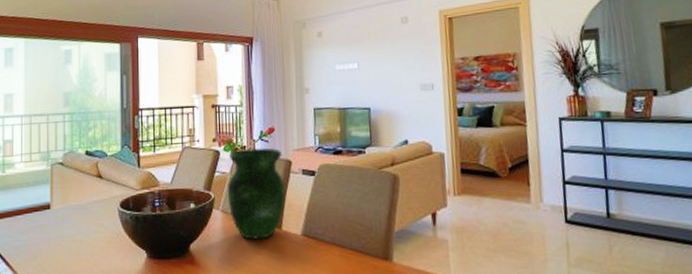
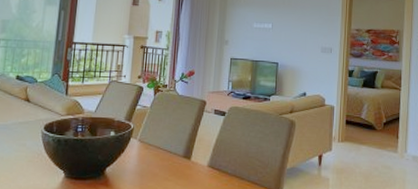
vase: present [227,147,286,240] -> none [145,87,199,168]

